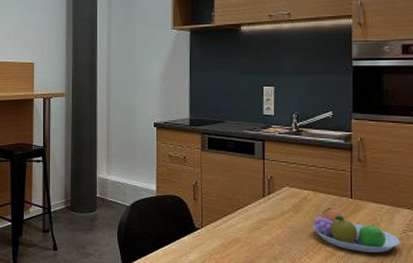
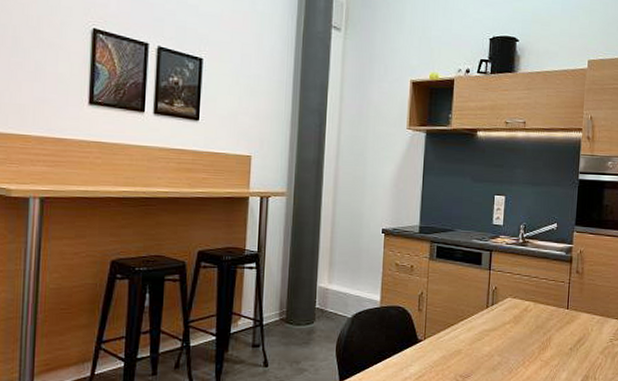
fruit bowl: present [313,208,400,253] -> none [531,319,607,361]

